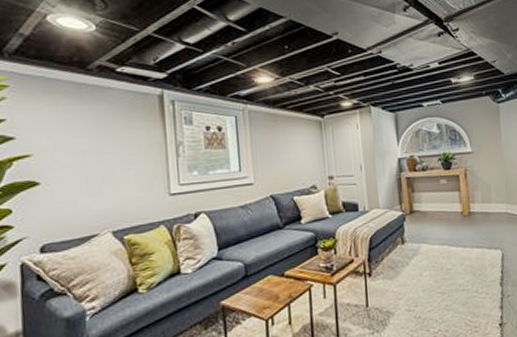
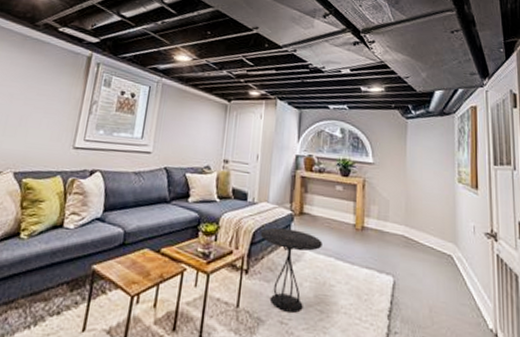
side table: none [376,228,435,301] -> present [260,227,323,313]

